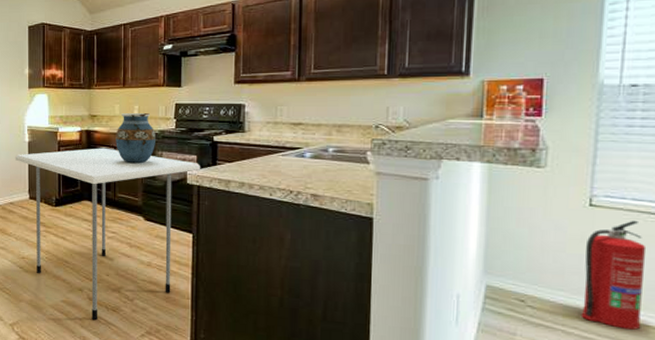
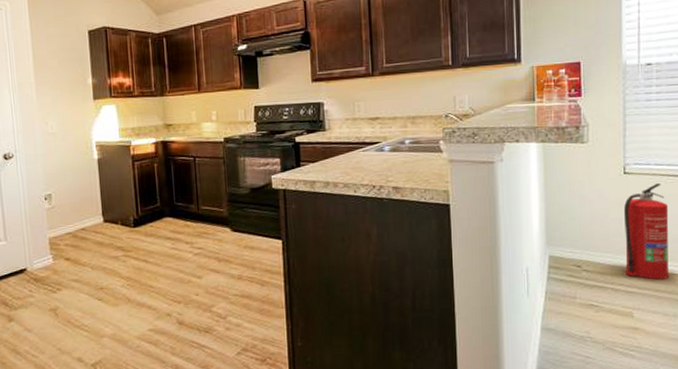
dining table: present [14,148,200,321] -> none [83,158,284,346]
vase: present [115,113,155,164] -> none [194,118,237,173]

